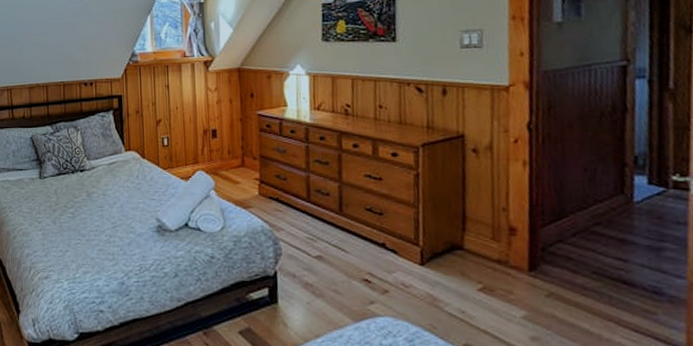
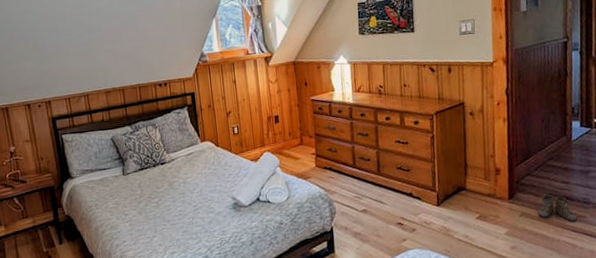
boots: none [575,272,641,318] -> present [538,194,577,222]

